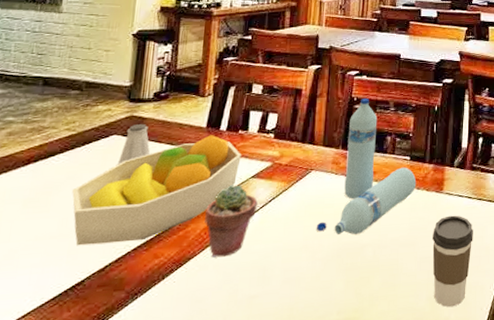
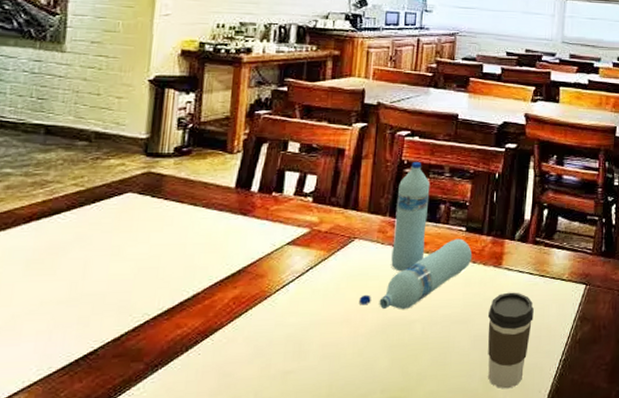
fruit bowl: present [72,135,241,246] -> none [81,196,275,313]
saltshaker: present [117,124,151,165] -> none [133,182,172,226]
potted succulent: present [204,184,258,258] -> none [233,252,294,330]

